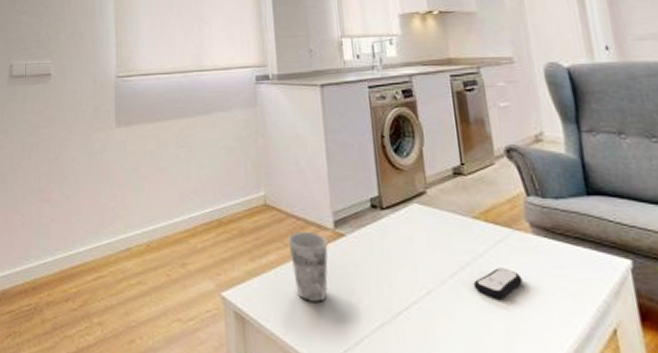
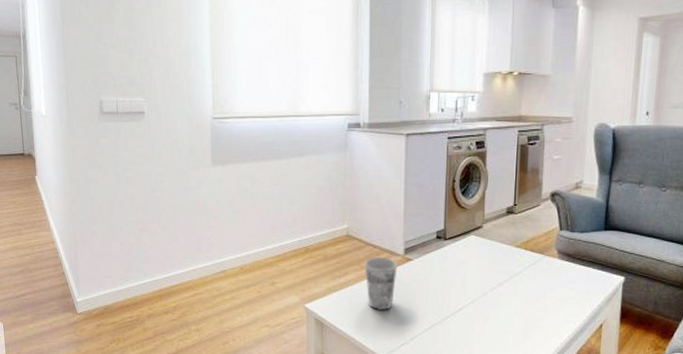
remote control: present [473,268,523,299] -> none [507,283,544,306]

